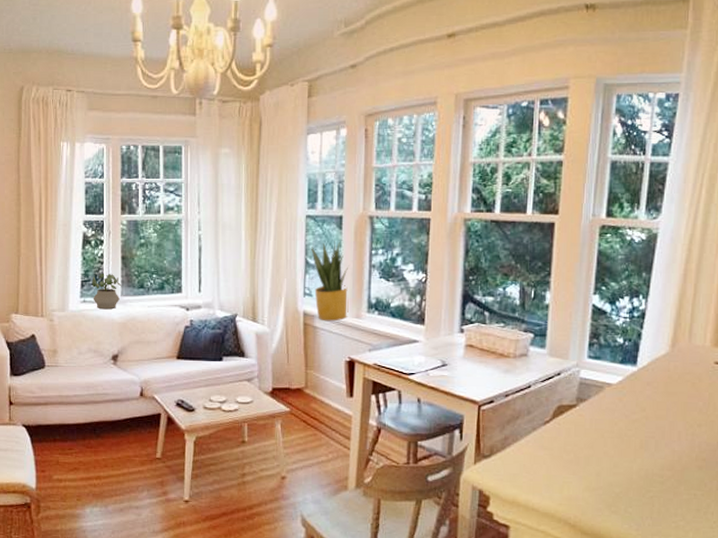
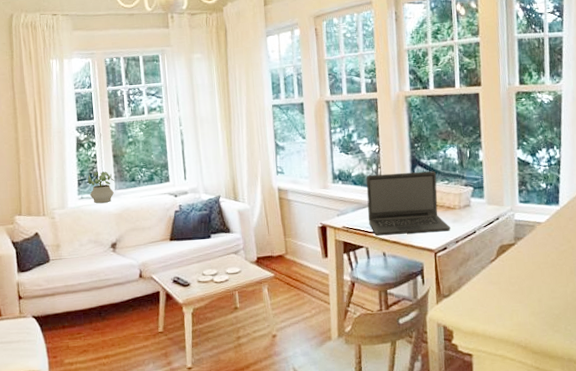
planter: present [310,241,349,322] -> none [278,124,317,195]
laptop: none [404,308,501,382] -> present [366,171,451,236]

